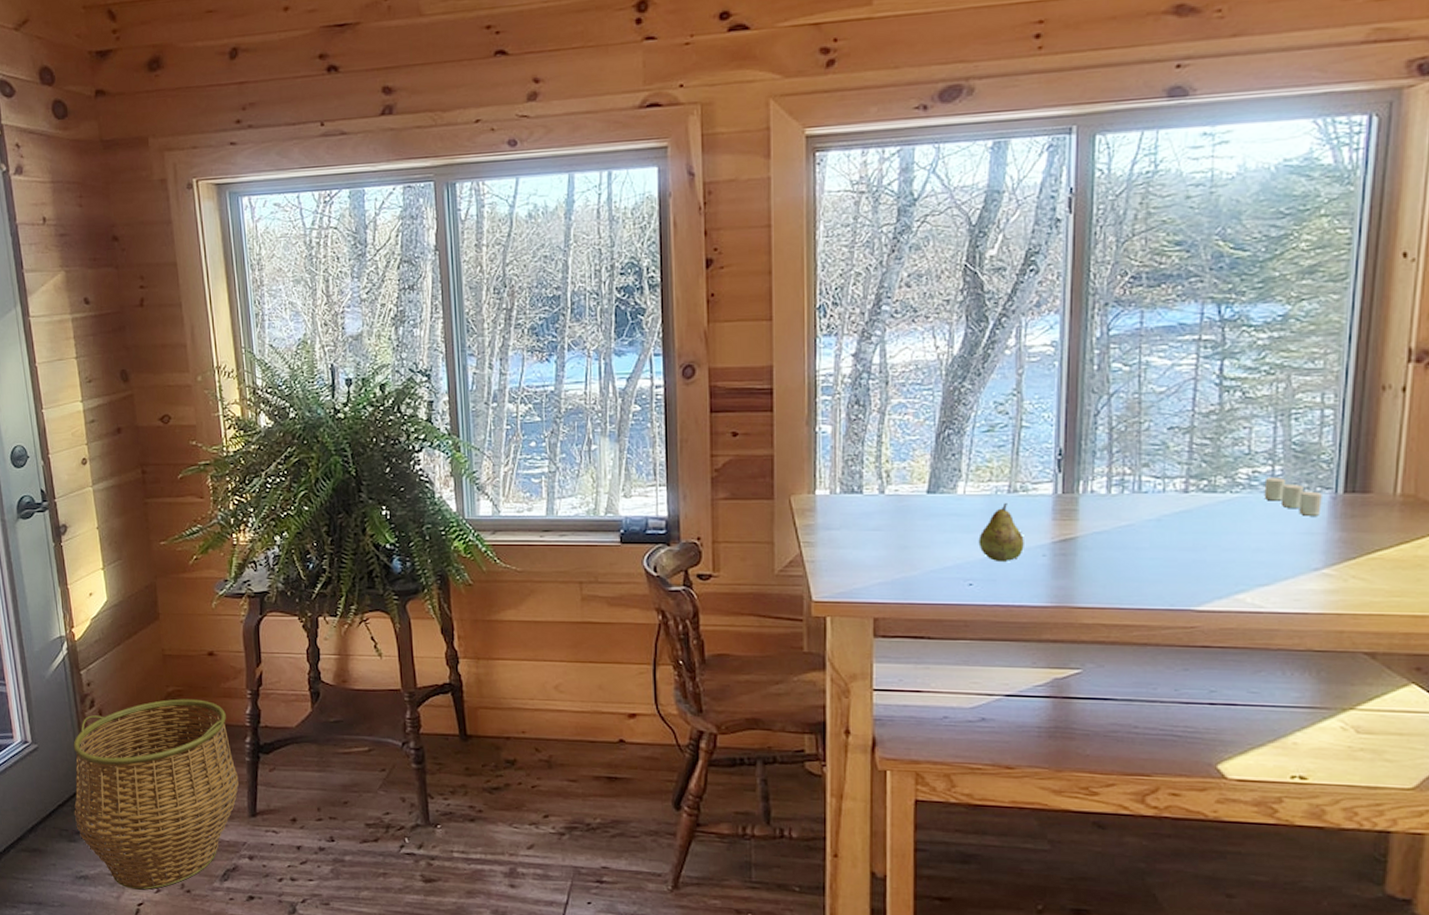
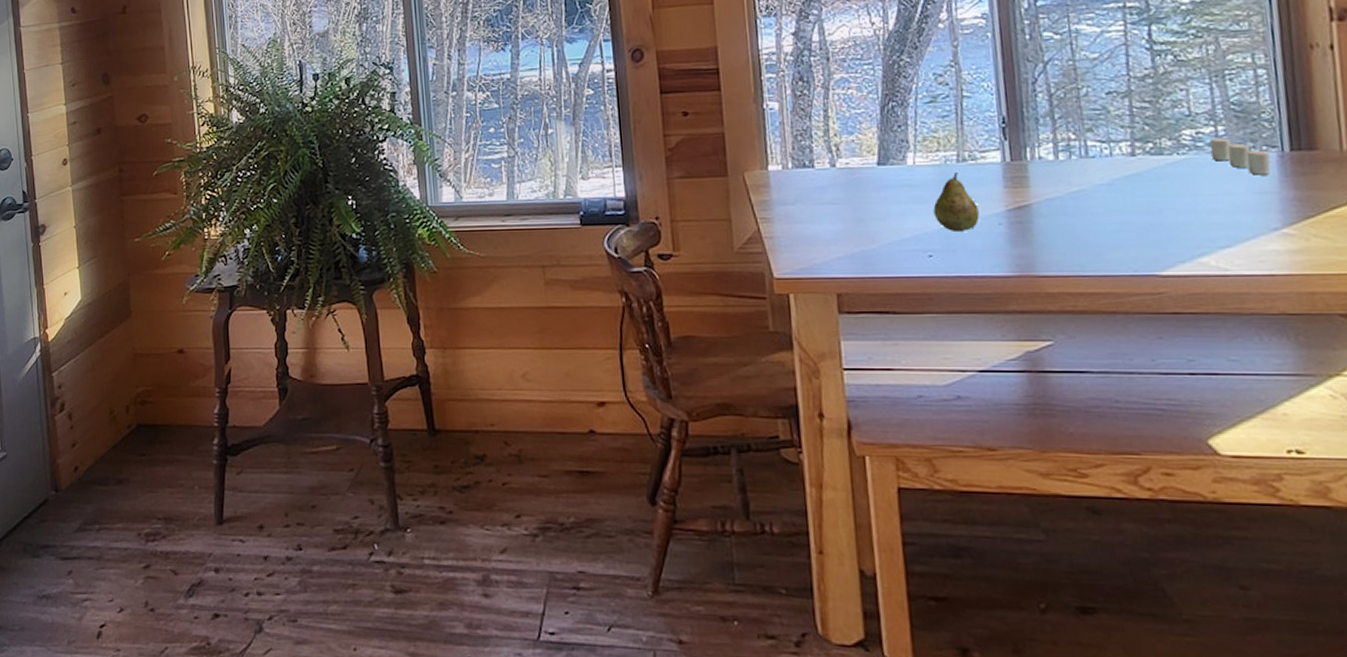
basket: present [73,698,239,890] -> none [39,399,206,610]

